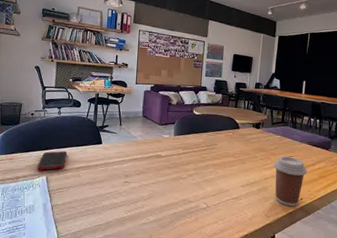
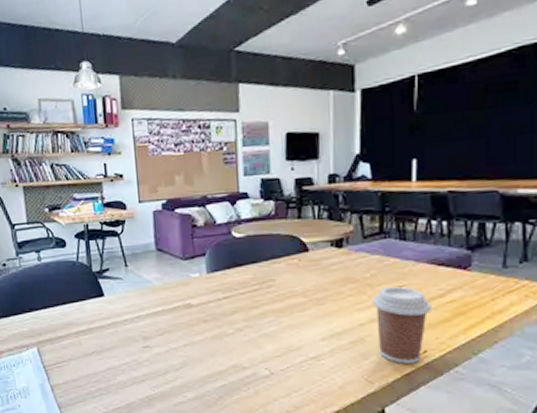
cell phone: present [37,150,68,171] -> none [23,310,60,340]

